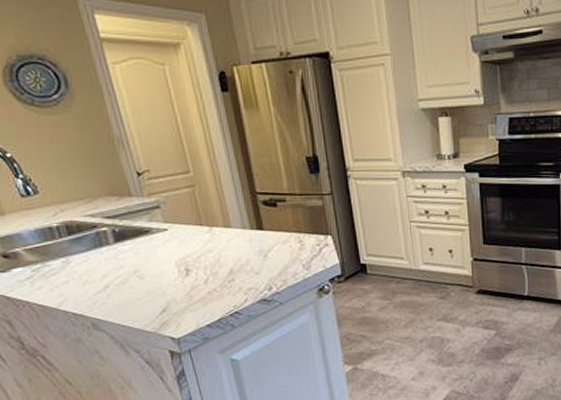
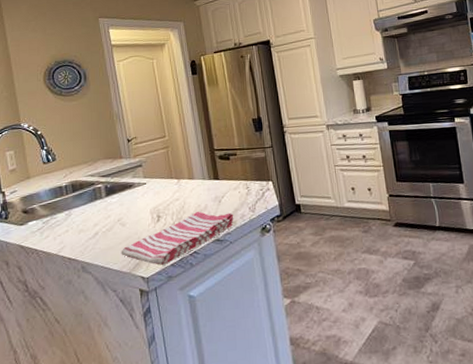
dish towel: none [141,267,284,325] -> present [121,212,234,265]

